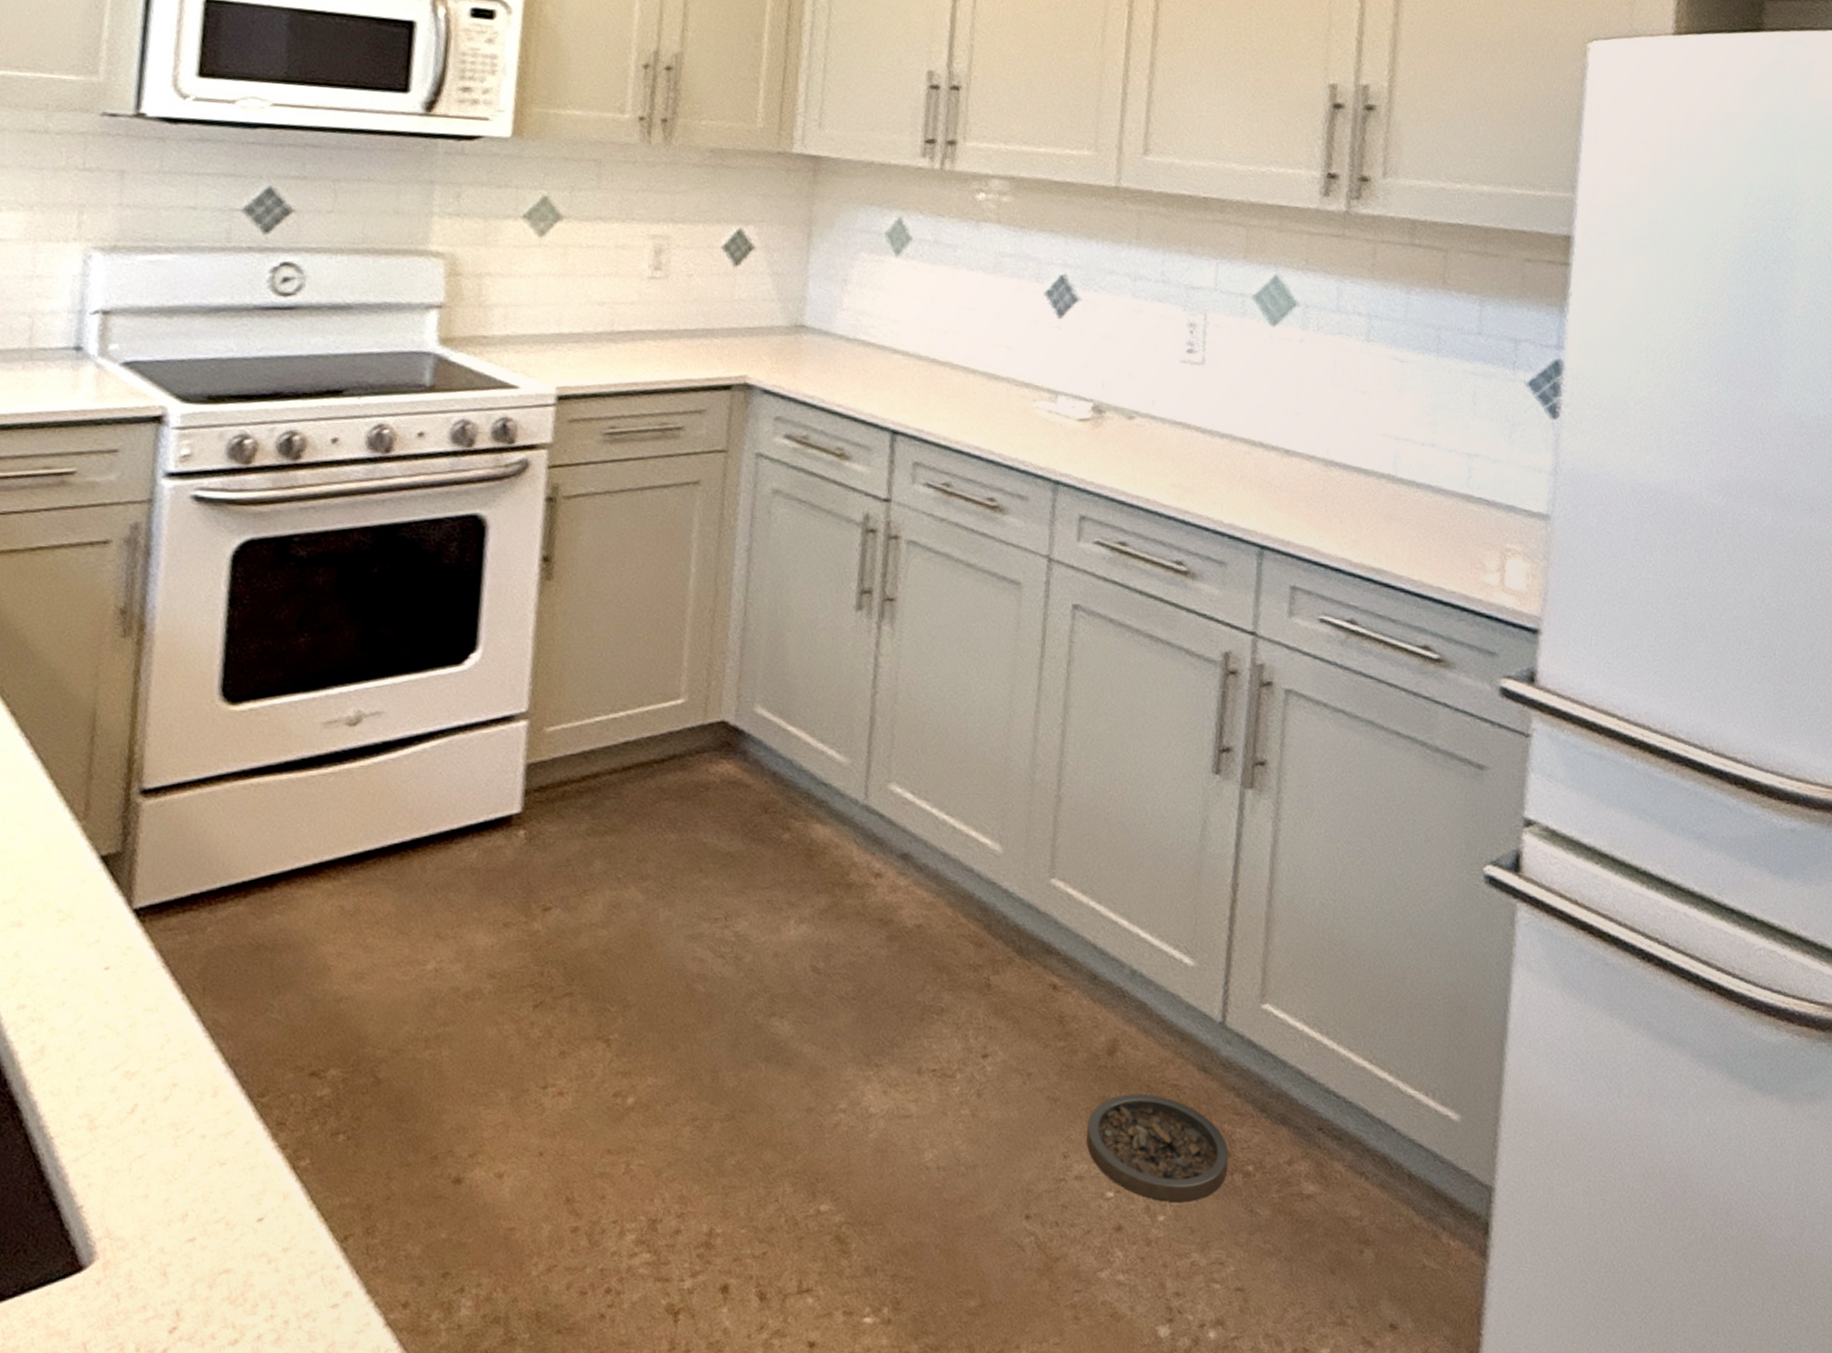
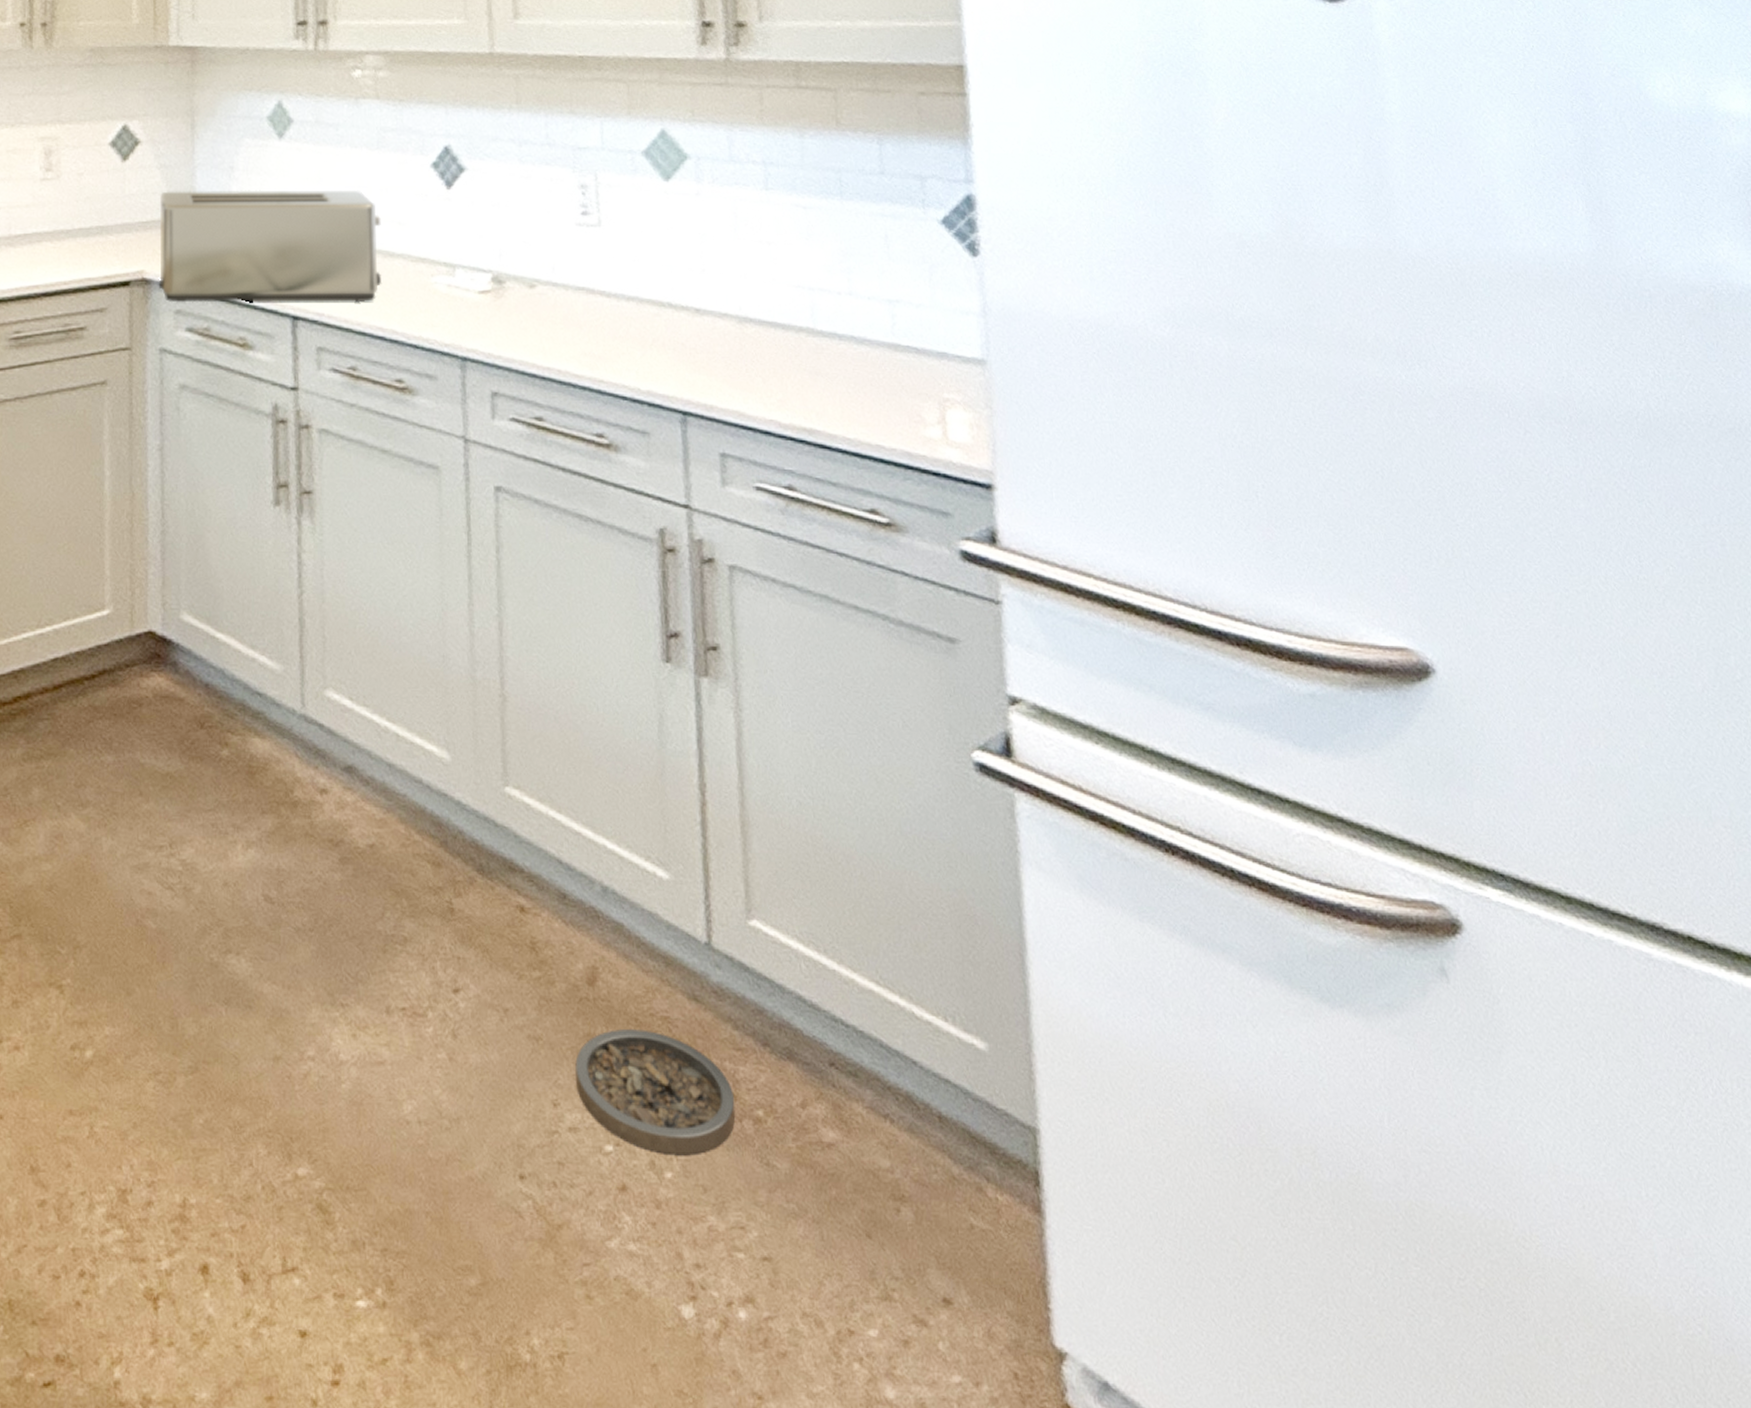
toaster: none [760,299,990,421] -> present [158,190,382,303]

